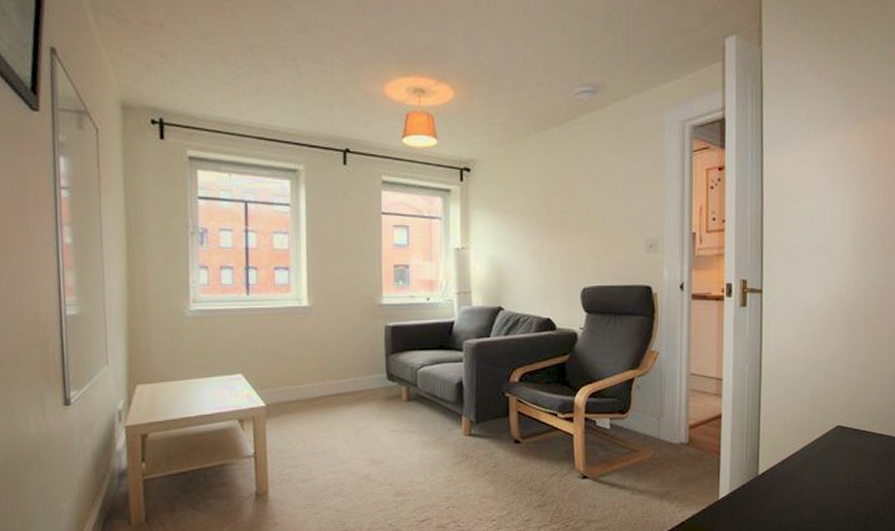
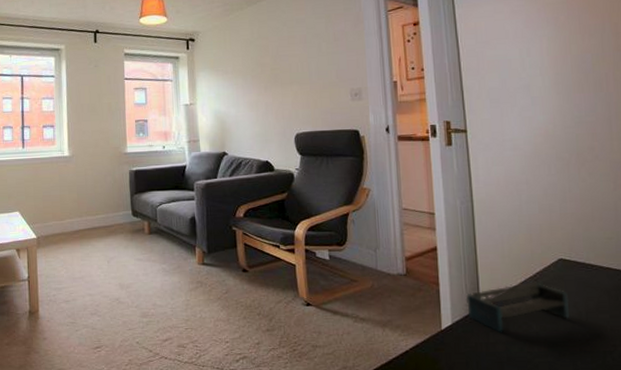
shelf: none [745,448,841,501] -> present [465,281,569,333]

